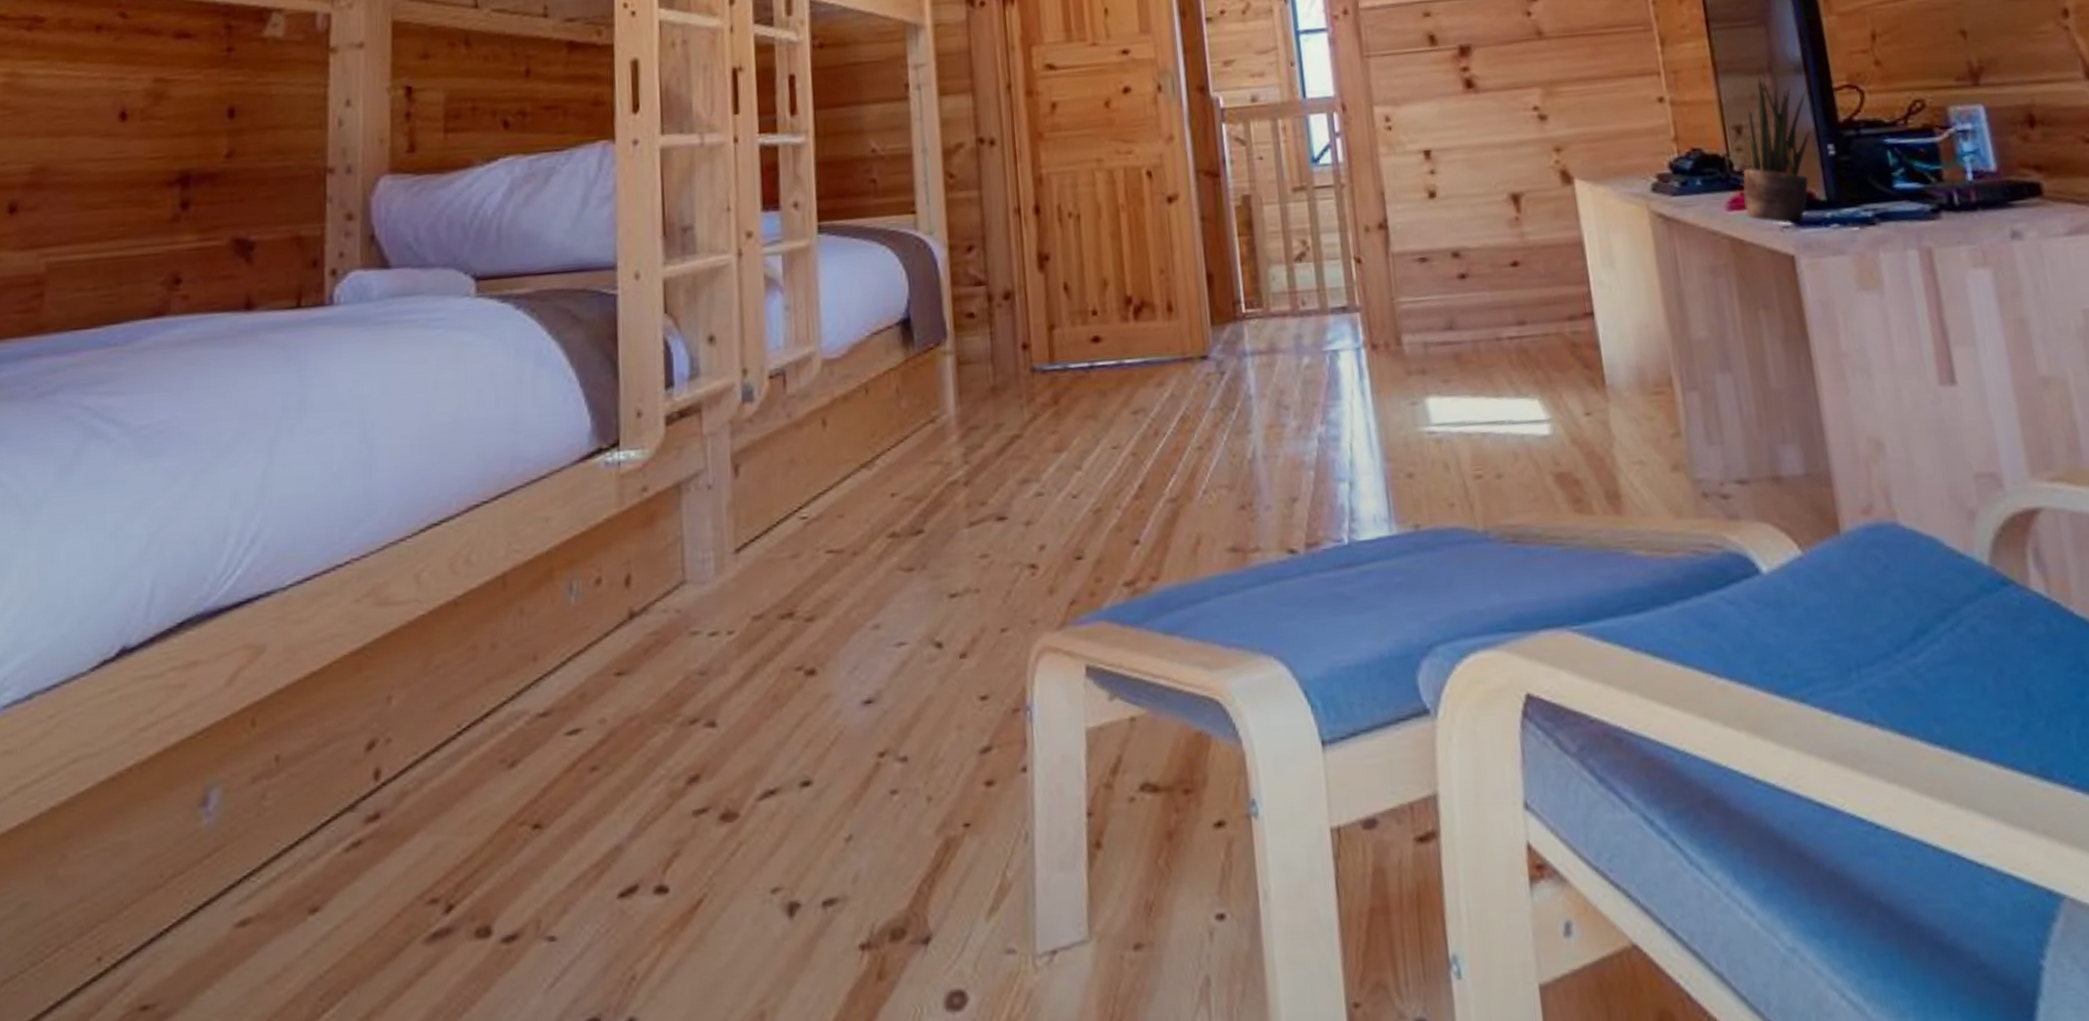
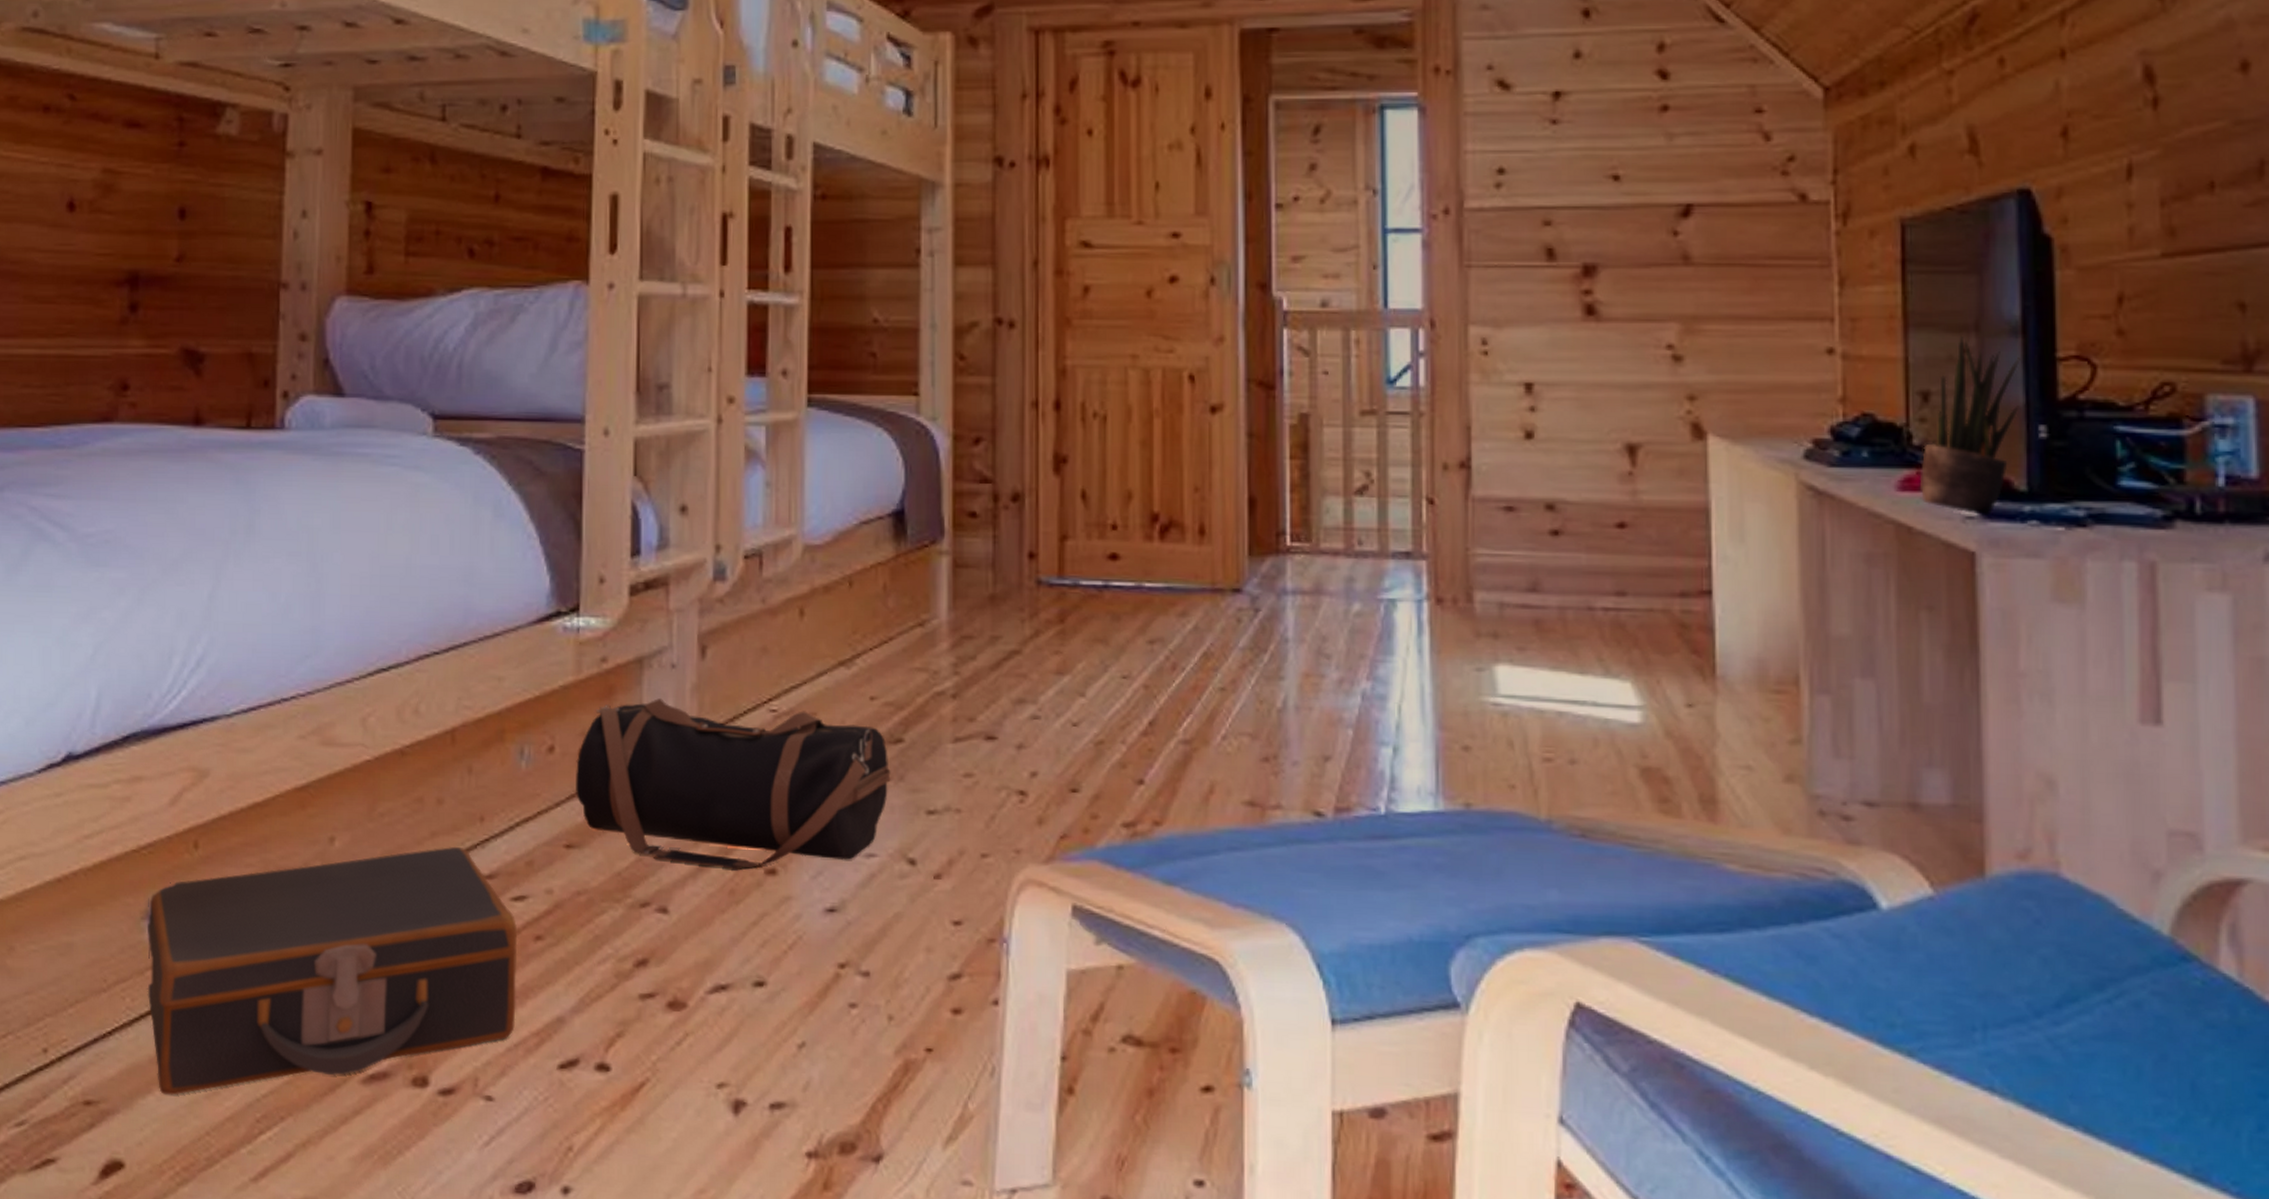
suitcase: none [204,688,575,987] -> present [146,846,518,1095]
duffel bag: none [622,514,915,676] -> present [576,698,891,869]

